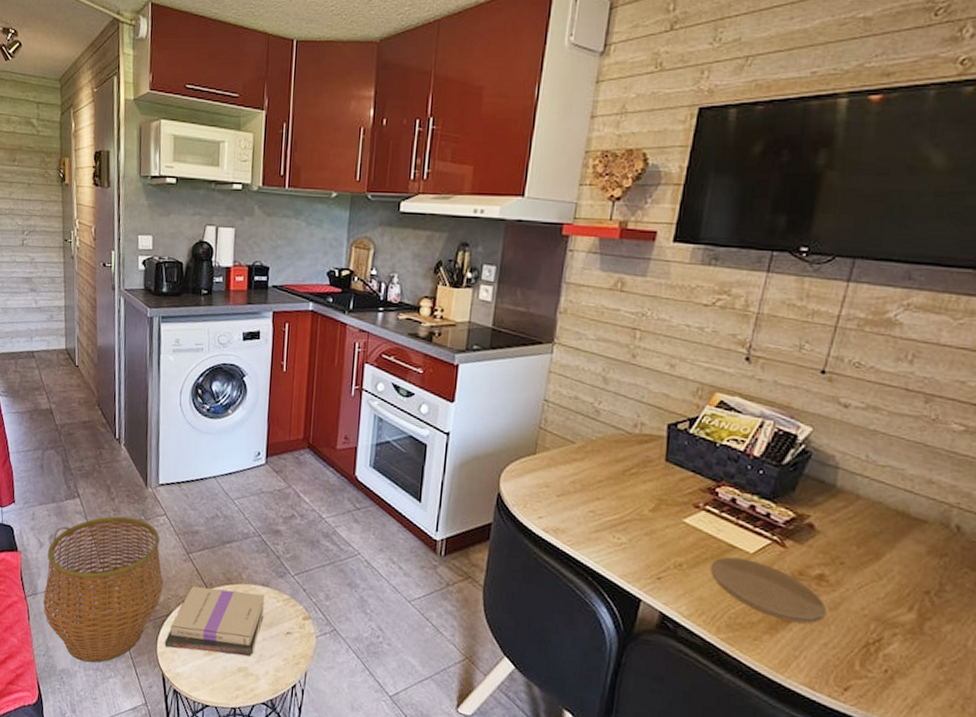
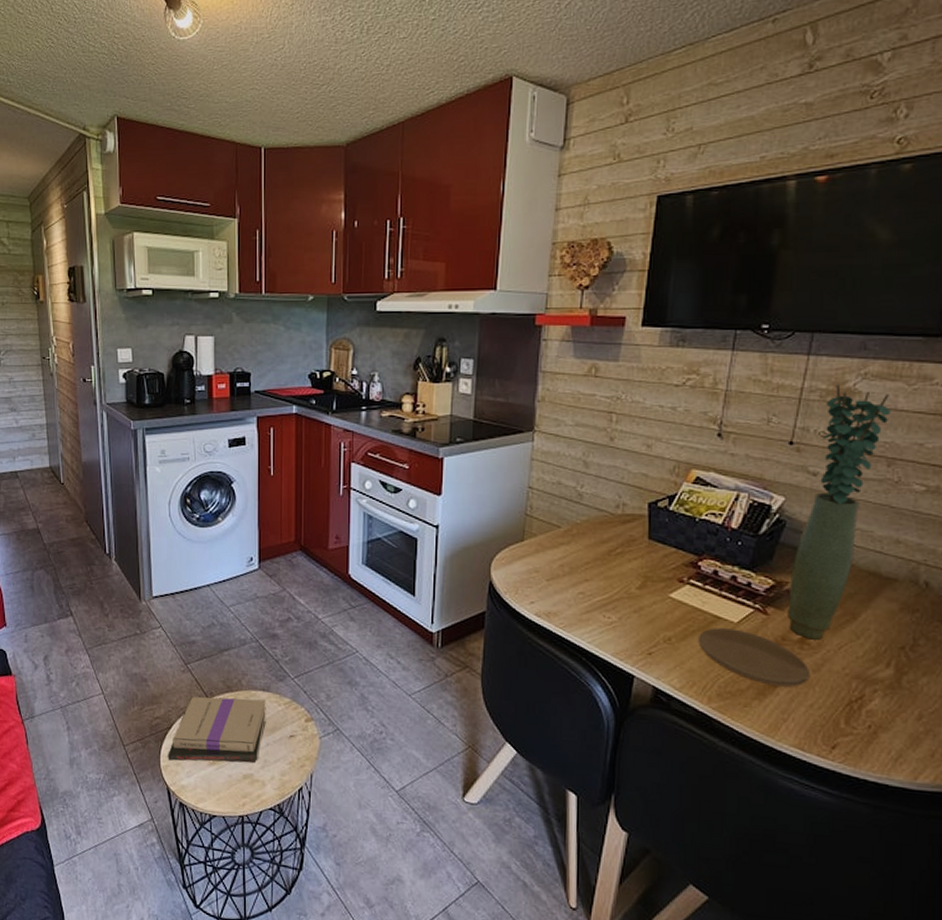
basket: present [42,516,163,663] -> none [40,631,163,783]
vase: none [806,314,934,578] -> present [788,384,892,640]

